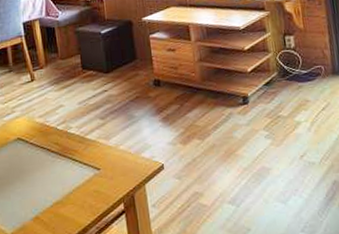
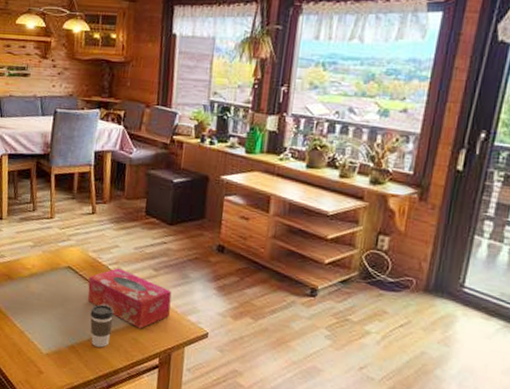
tissue box: none [40,126,124,180] -> present [87,268,172,329]
coffee cup: none [48,165,73,211] -> present [90,304,114,348]

